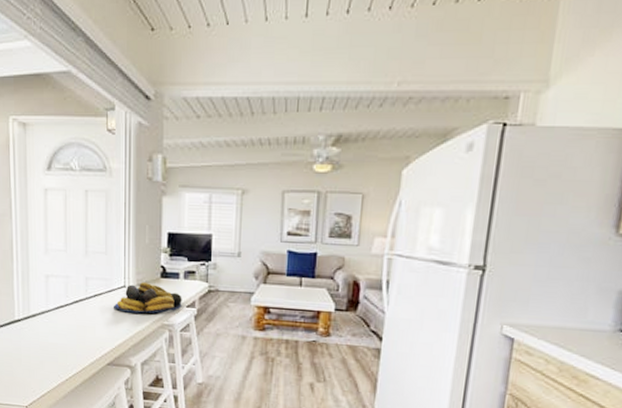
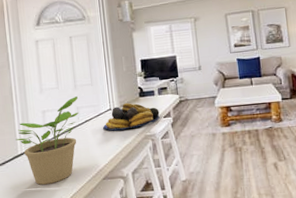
potted plant: none [13,264,88,359] -> present [16,96,78,185]

